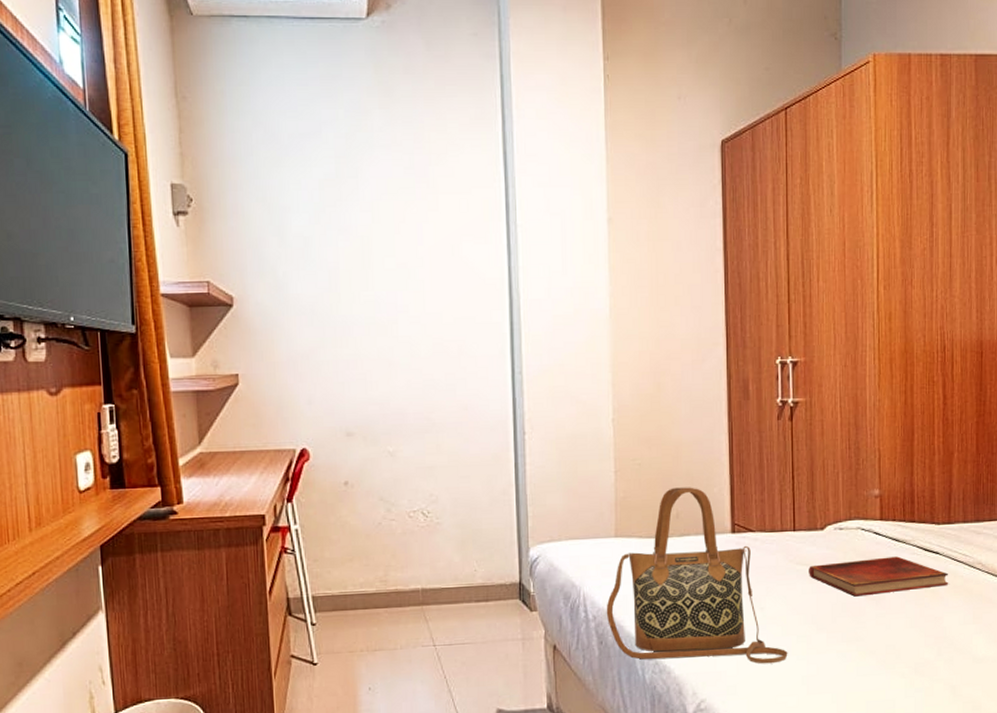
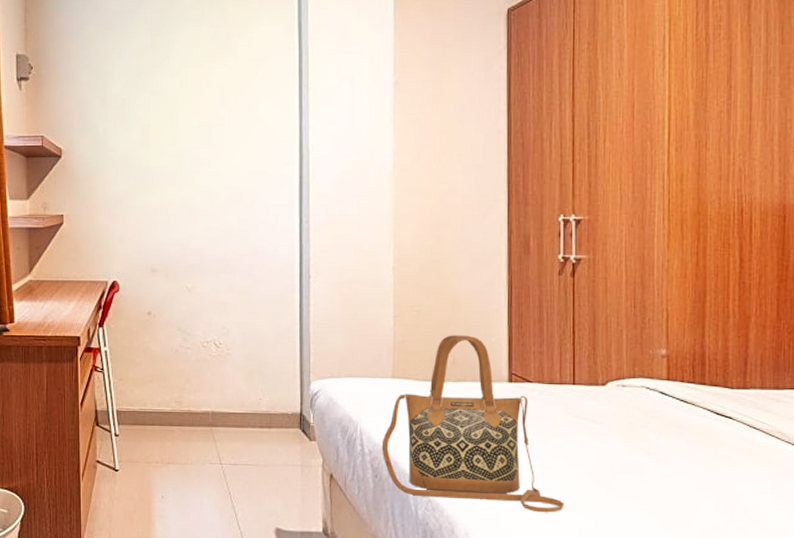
diary: present [809,556,949,597] -> none [588,417,743,455]

